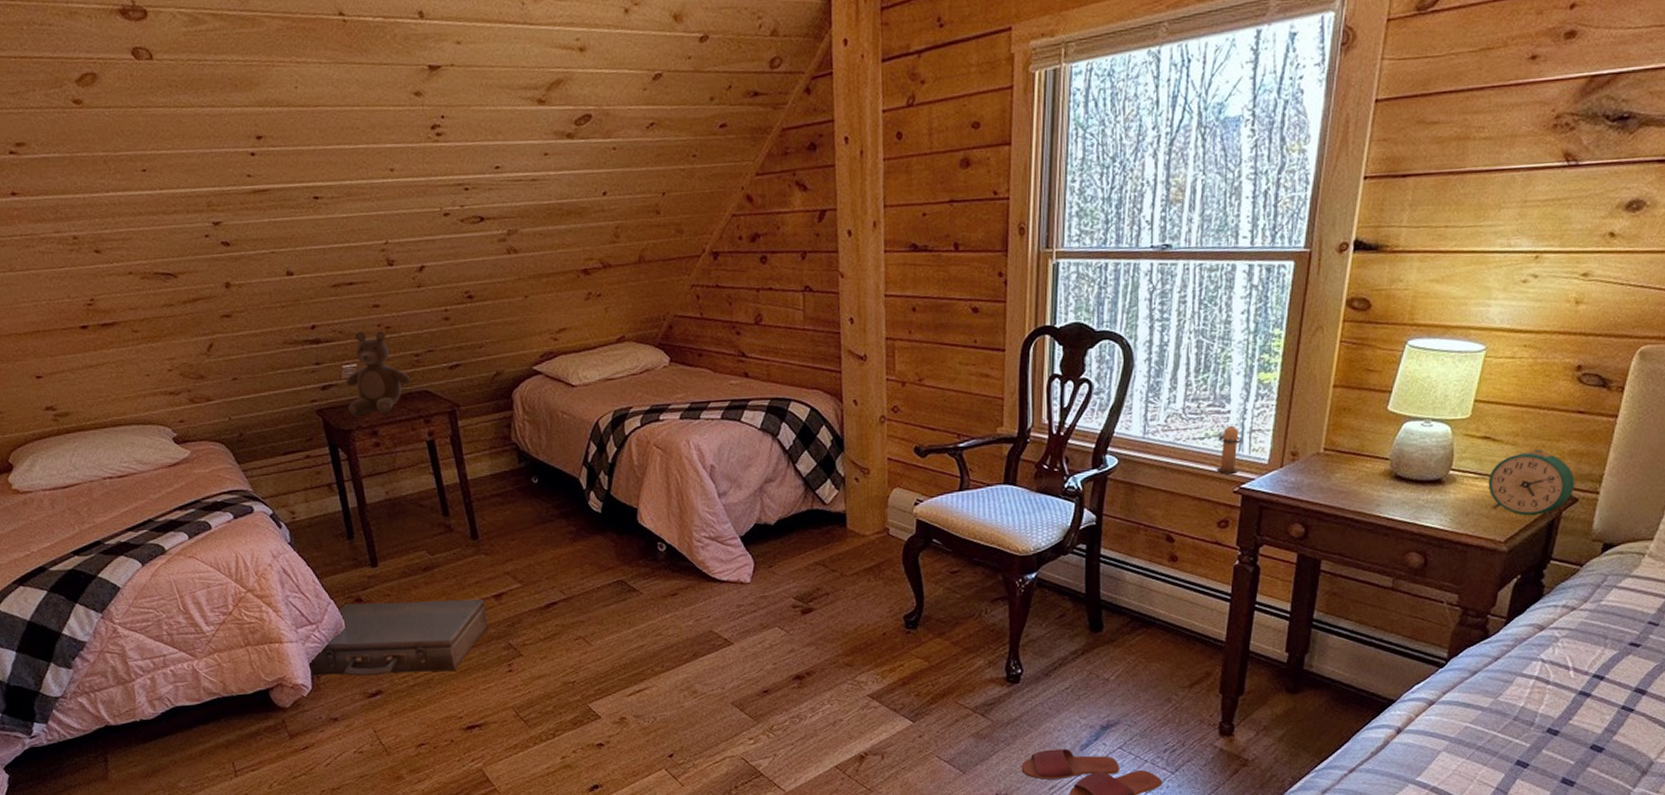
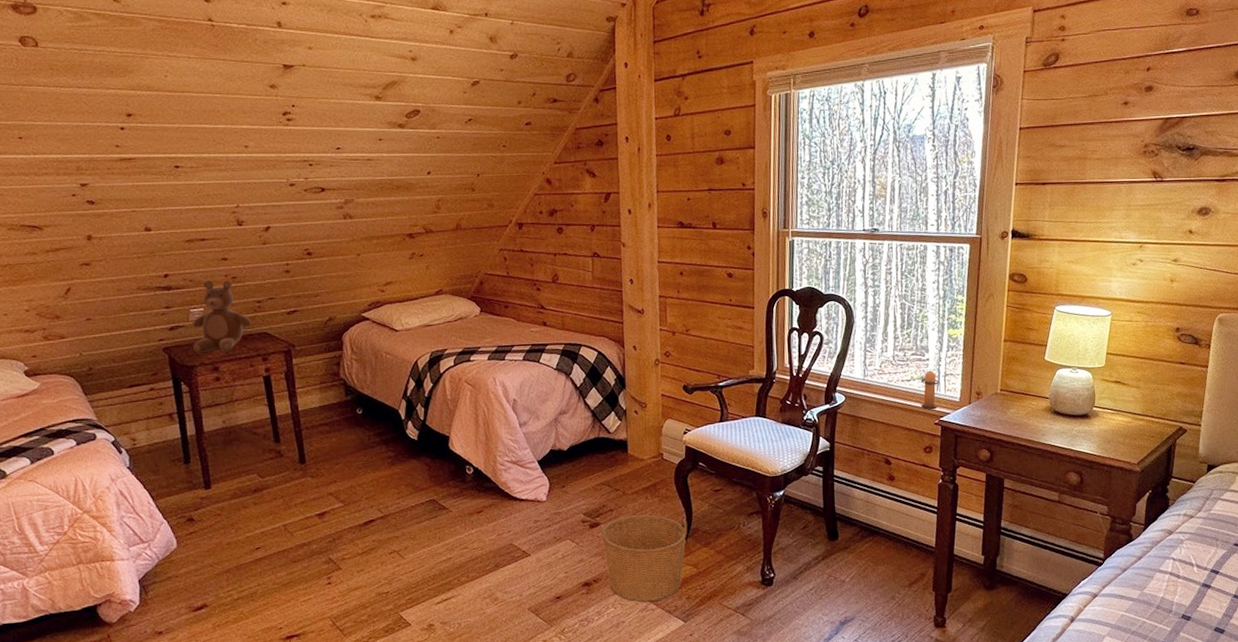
briefcase: present [310,598,489,676] -> none [140,517,311,591]
basket: none [815,600,918,699] -> present [601,515,688,602]
alarm clock: present [1488,449,1575,521] -> none [1122,391,1183,447]

